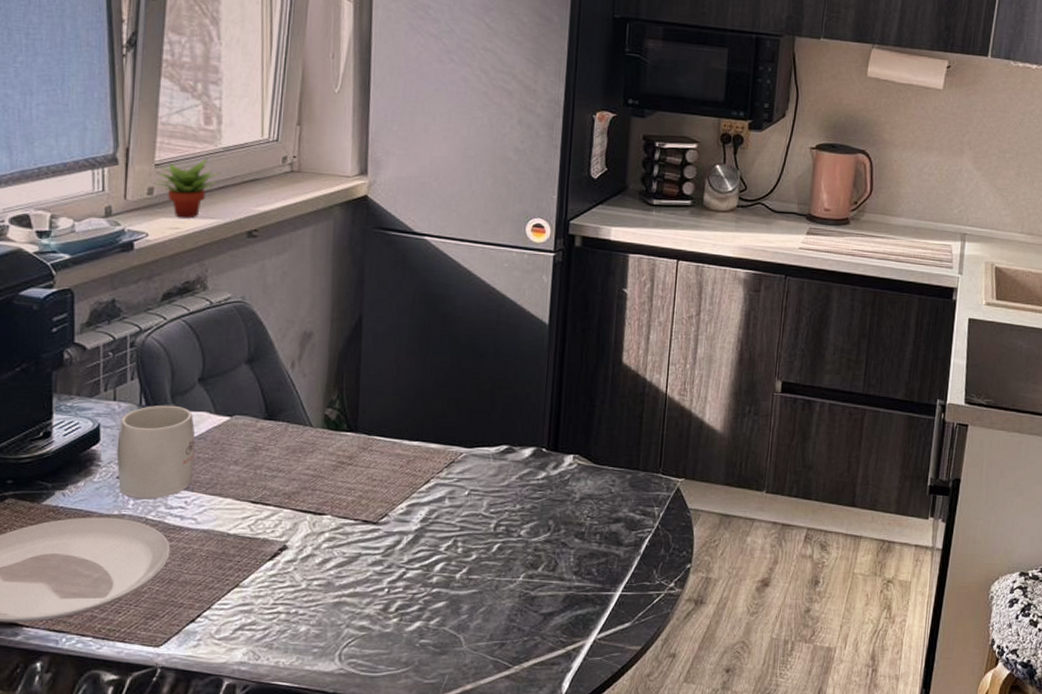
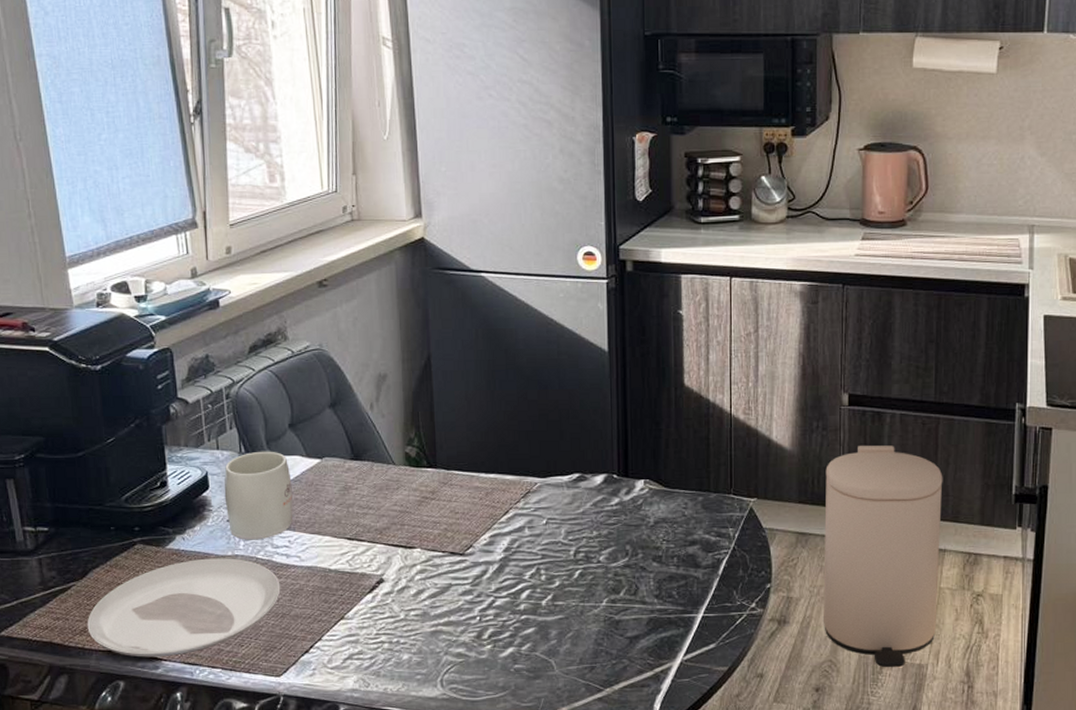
succulent plant: present [154,158,220,218] -> none [230,214,288,274]
pedal bin: none [739,432,865,650] -> present [823,445,943,668]

